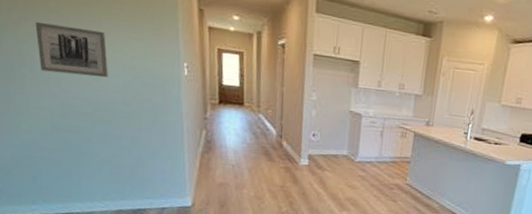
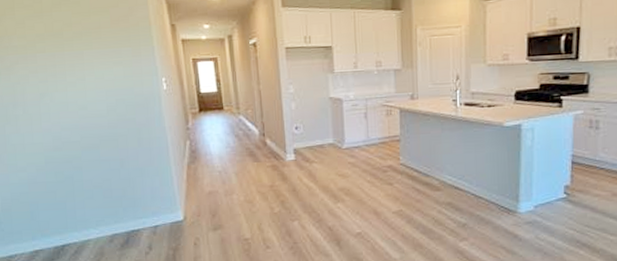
wall art: present [35,22,109,78] -> none [25,62,94,108]

